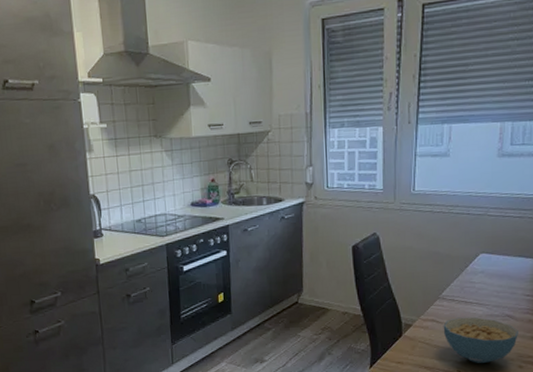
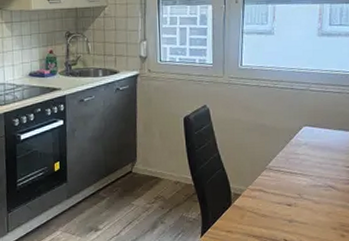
cereal bowl: present [443,317,518,363] -> none [270,187,340,232]

